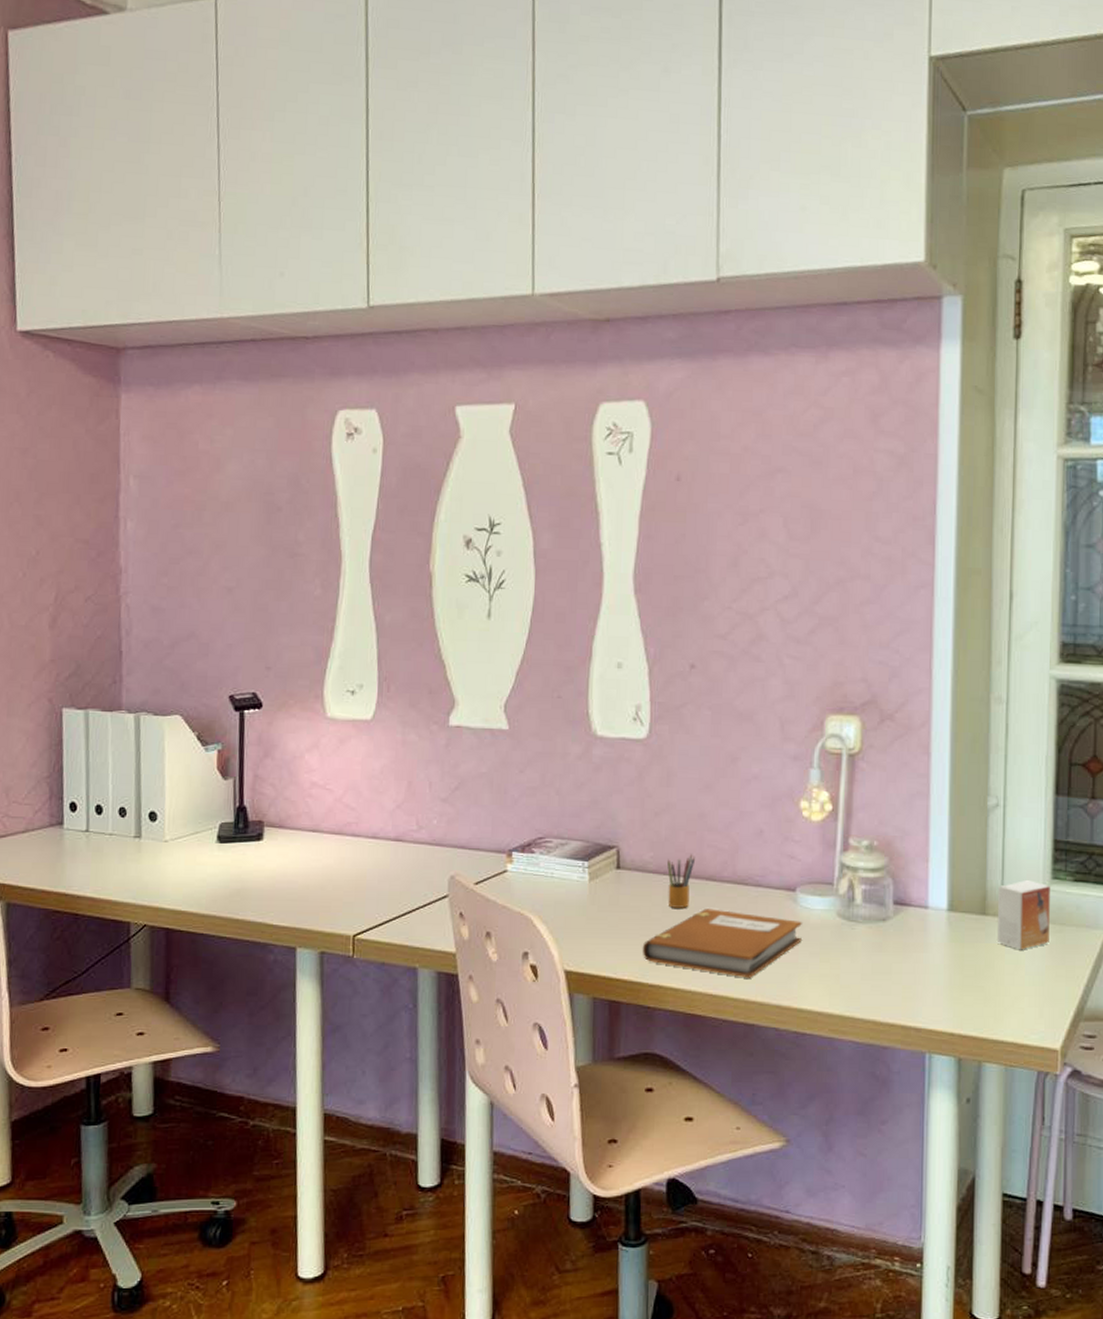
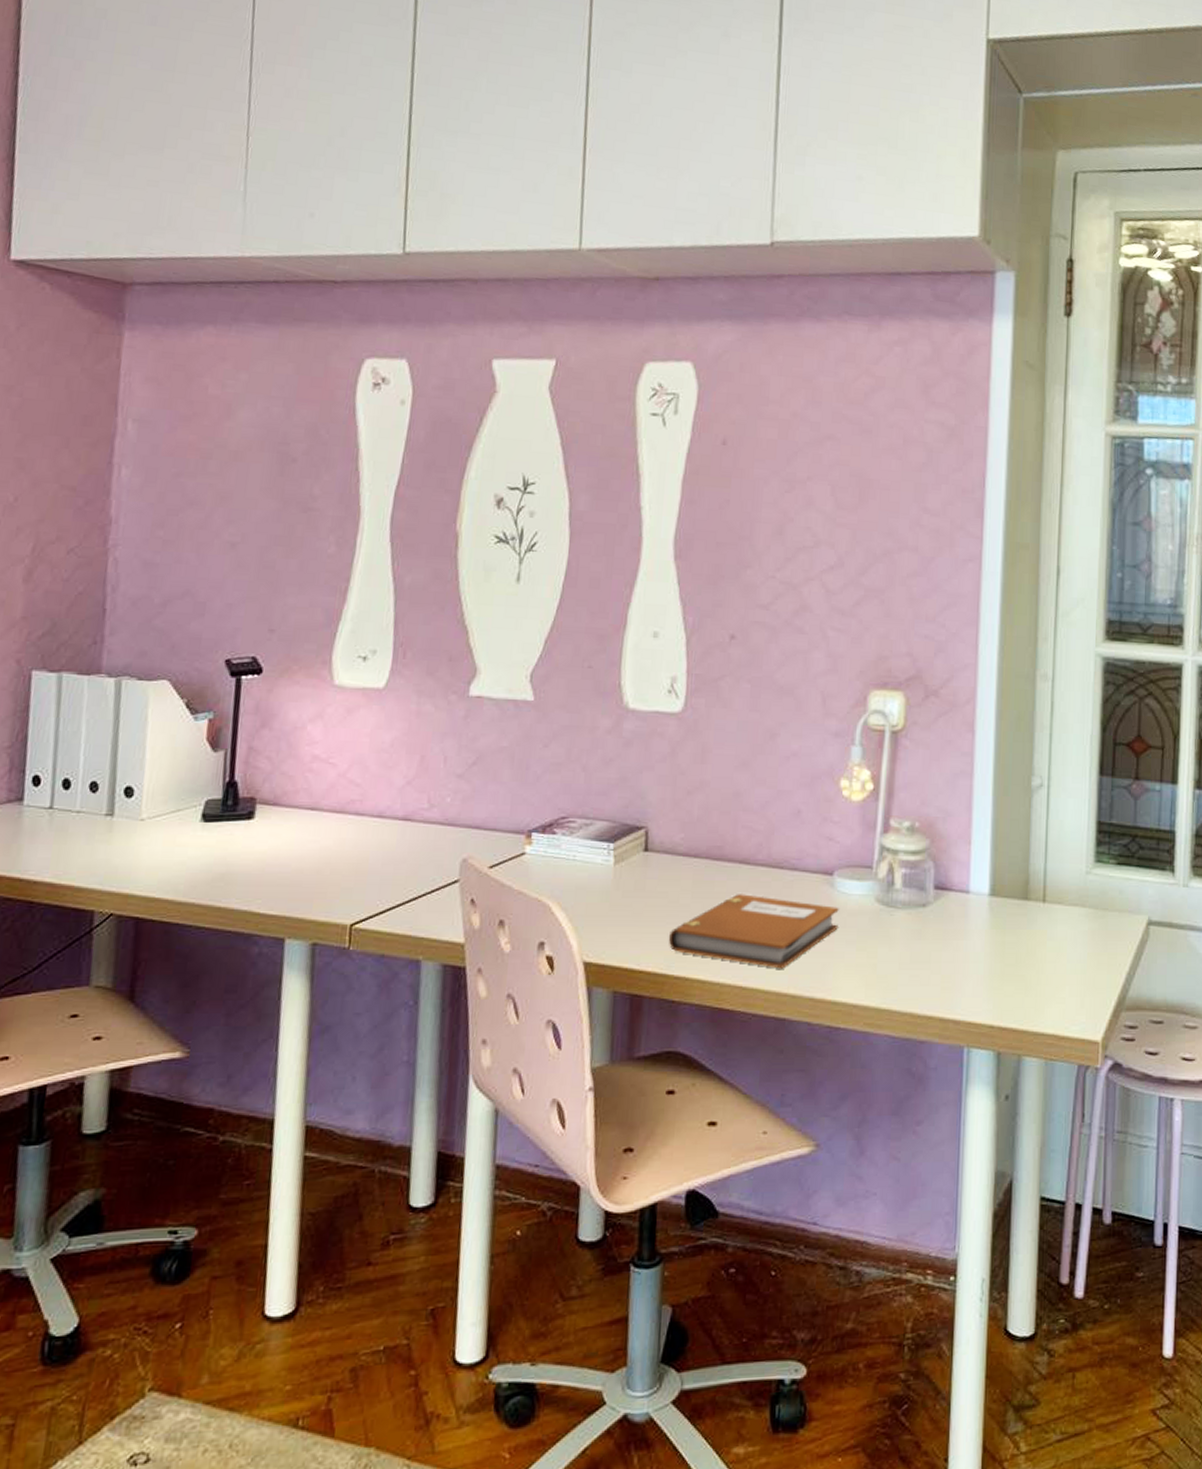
pencil box: present [667,854,696,908] -> none [697,835,729,894]
small box: present [998,879,1050,950] -> none [1039,862,1093,937]

